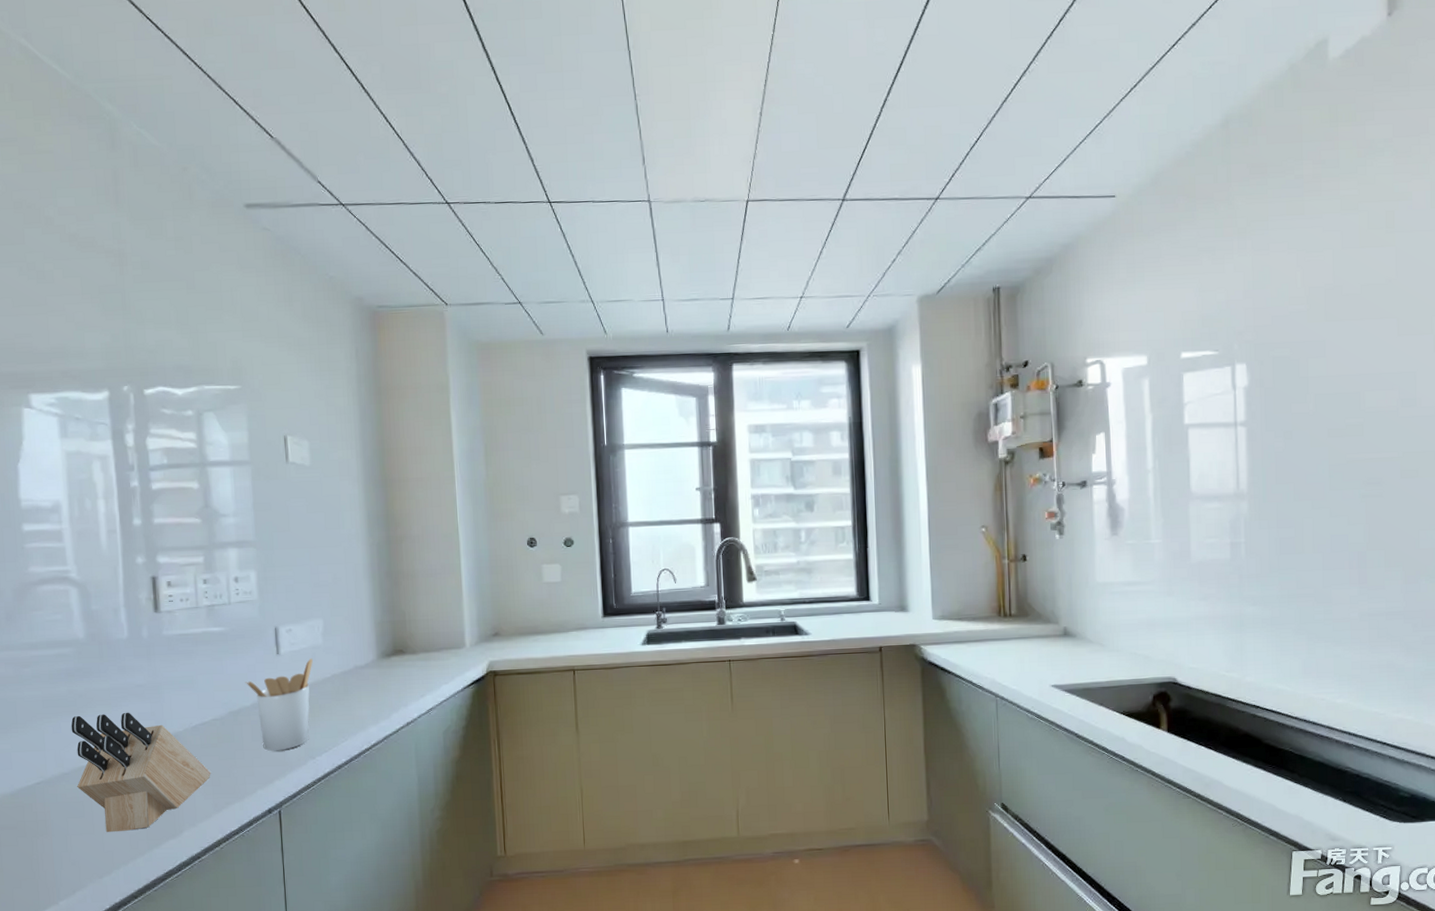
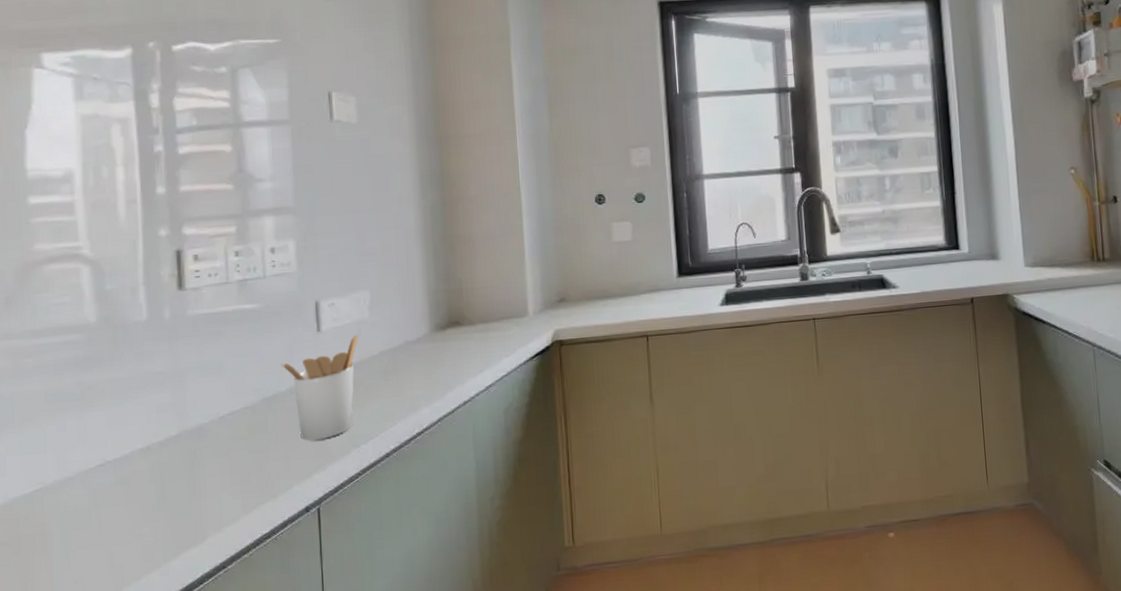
knife block: present [71,712,211,833] -> none [77,404,240,544]

